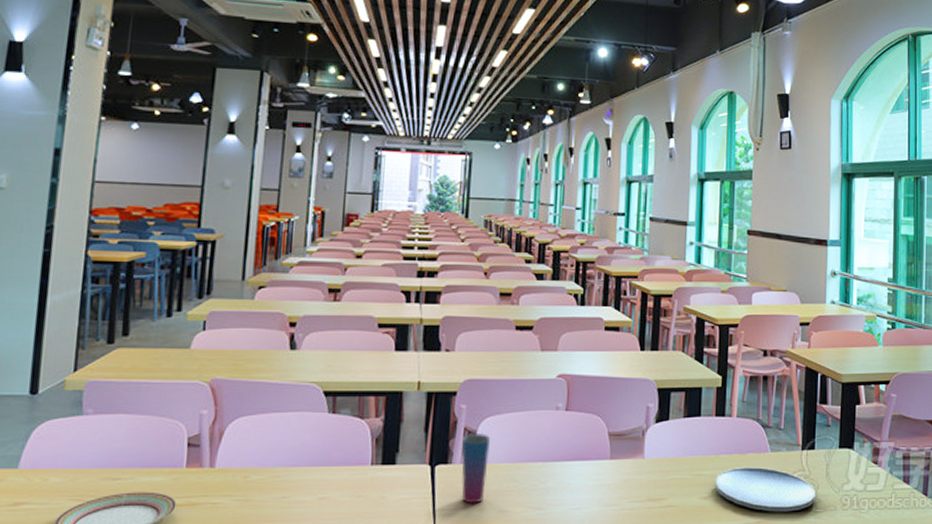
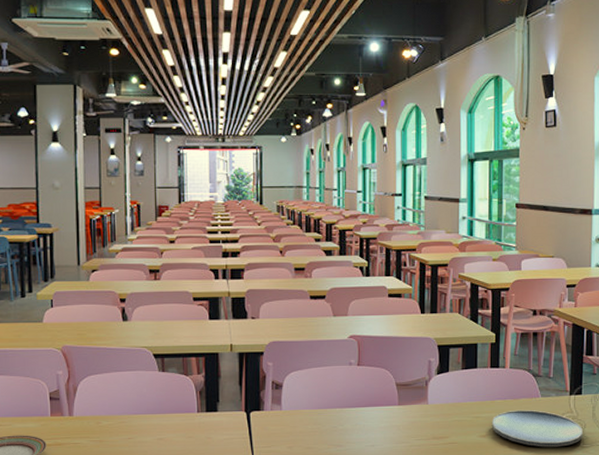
cup: present [461,434,491,504] -> none [270,386,295,442]

